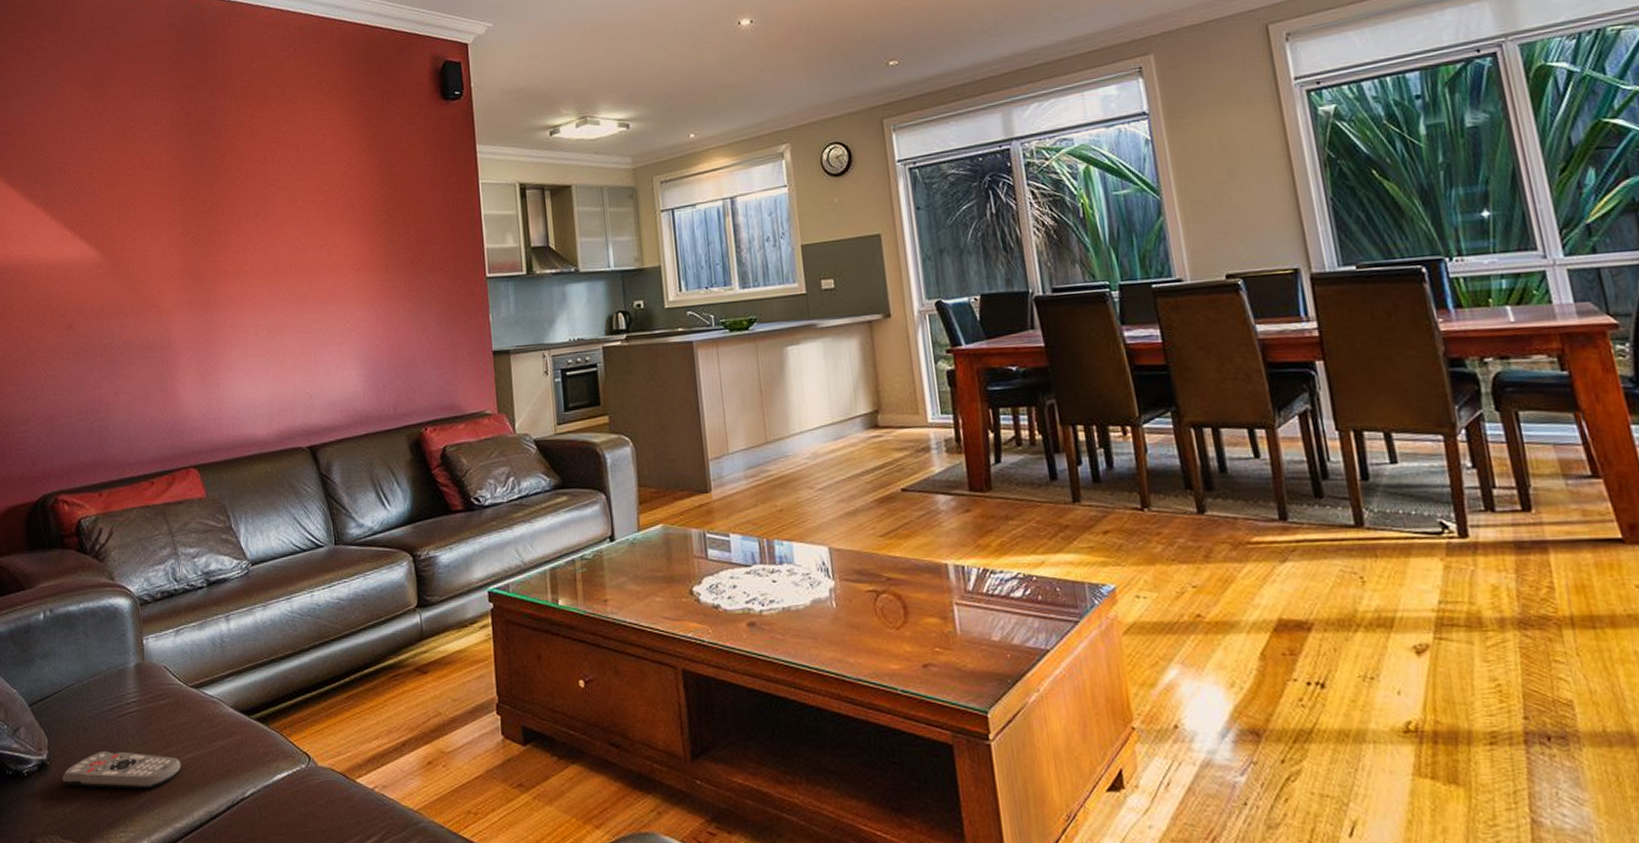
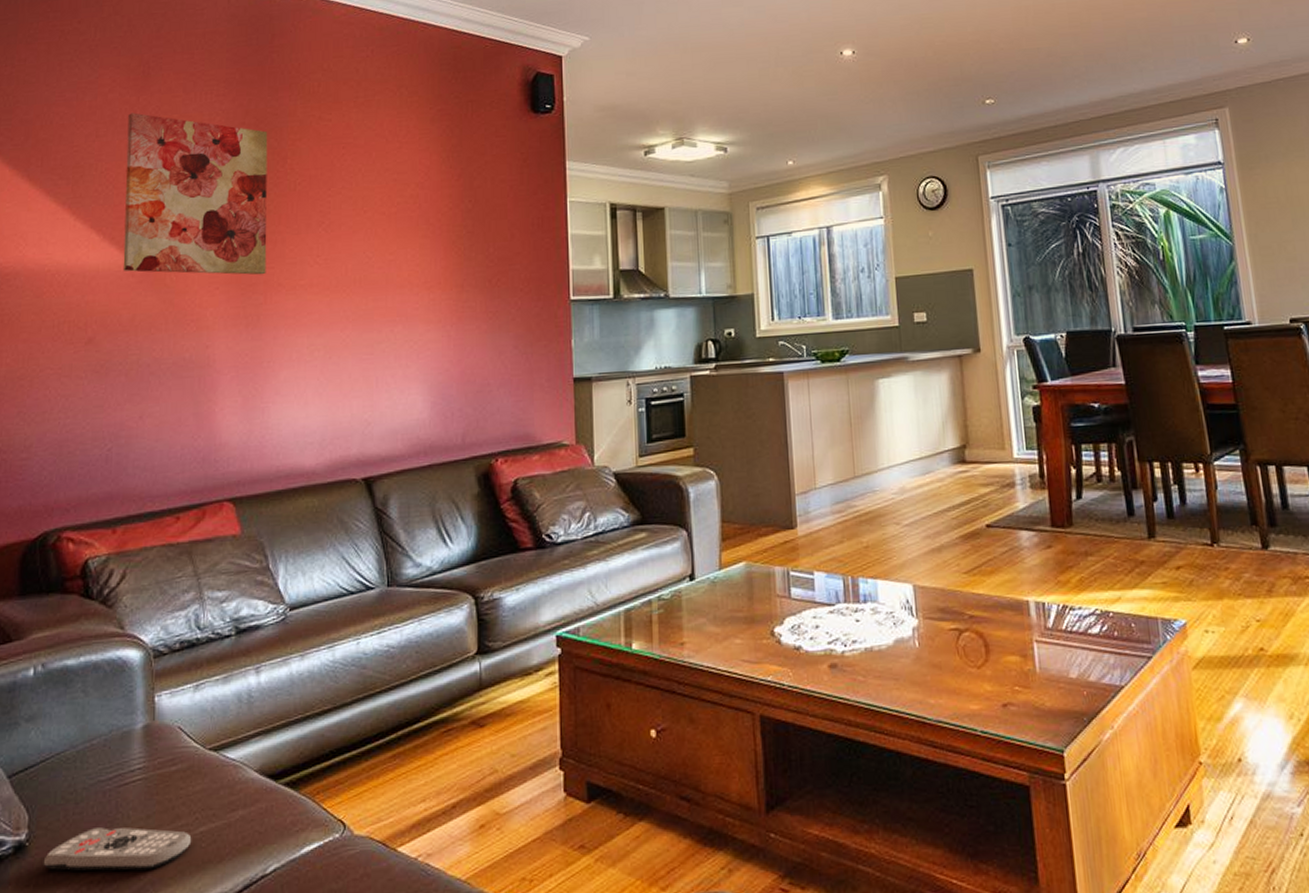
wall art: none [88,119,214,264] -> present [123,112,268,275]

